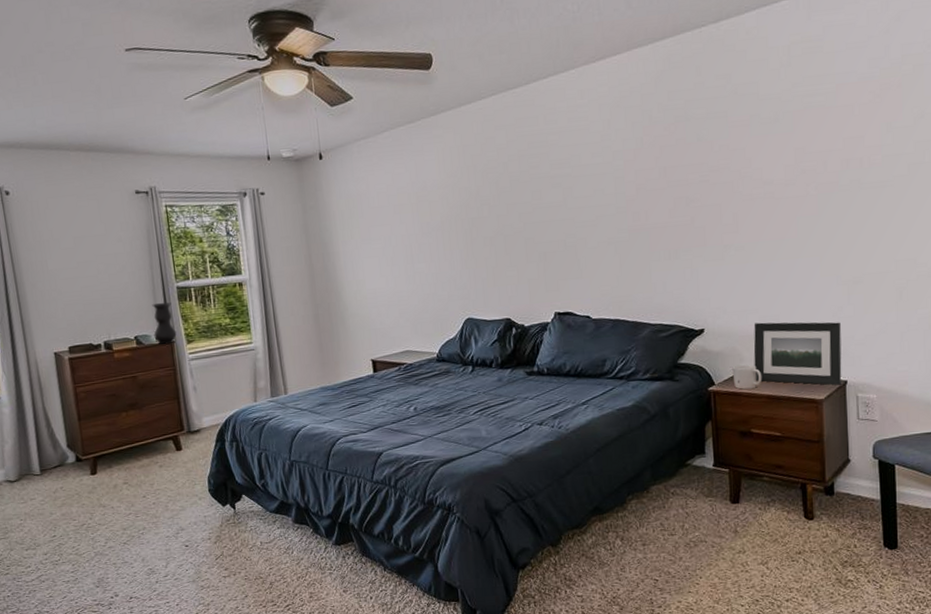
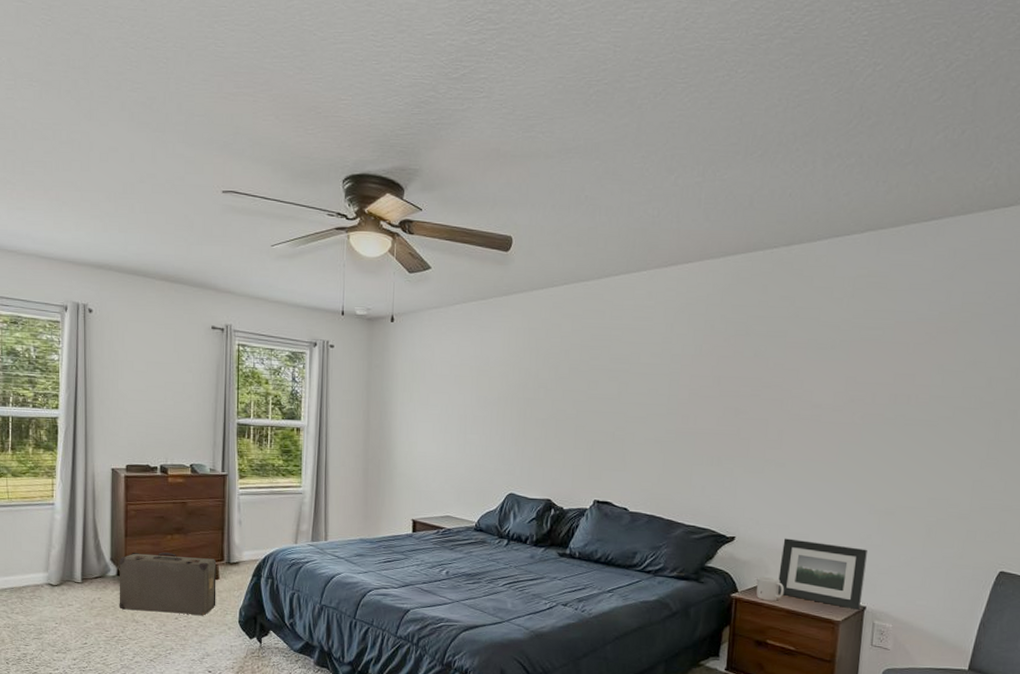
suitcase: none [76,430,183,496] -> present [119,552,217,615]
vase: present [152,302,177,345] -> none [209,435,231,477]

